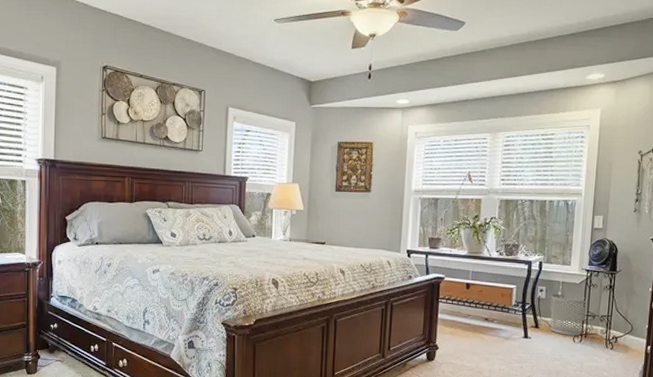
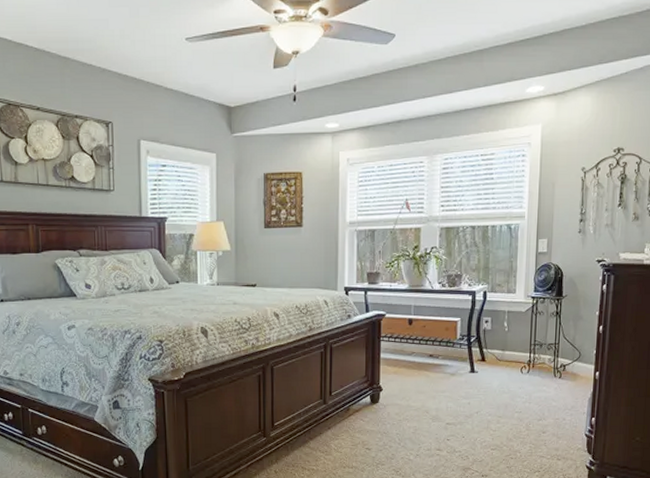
waste bin: present [550,294,587,336] -> none [496,324,534,367]

